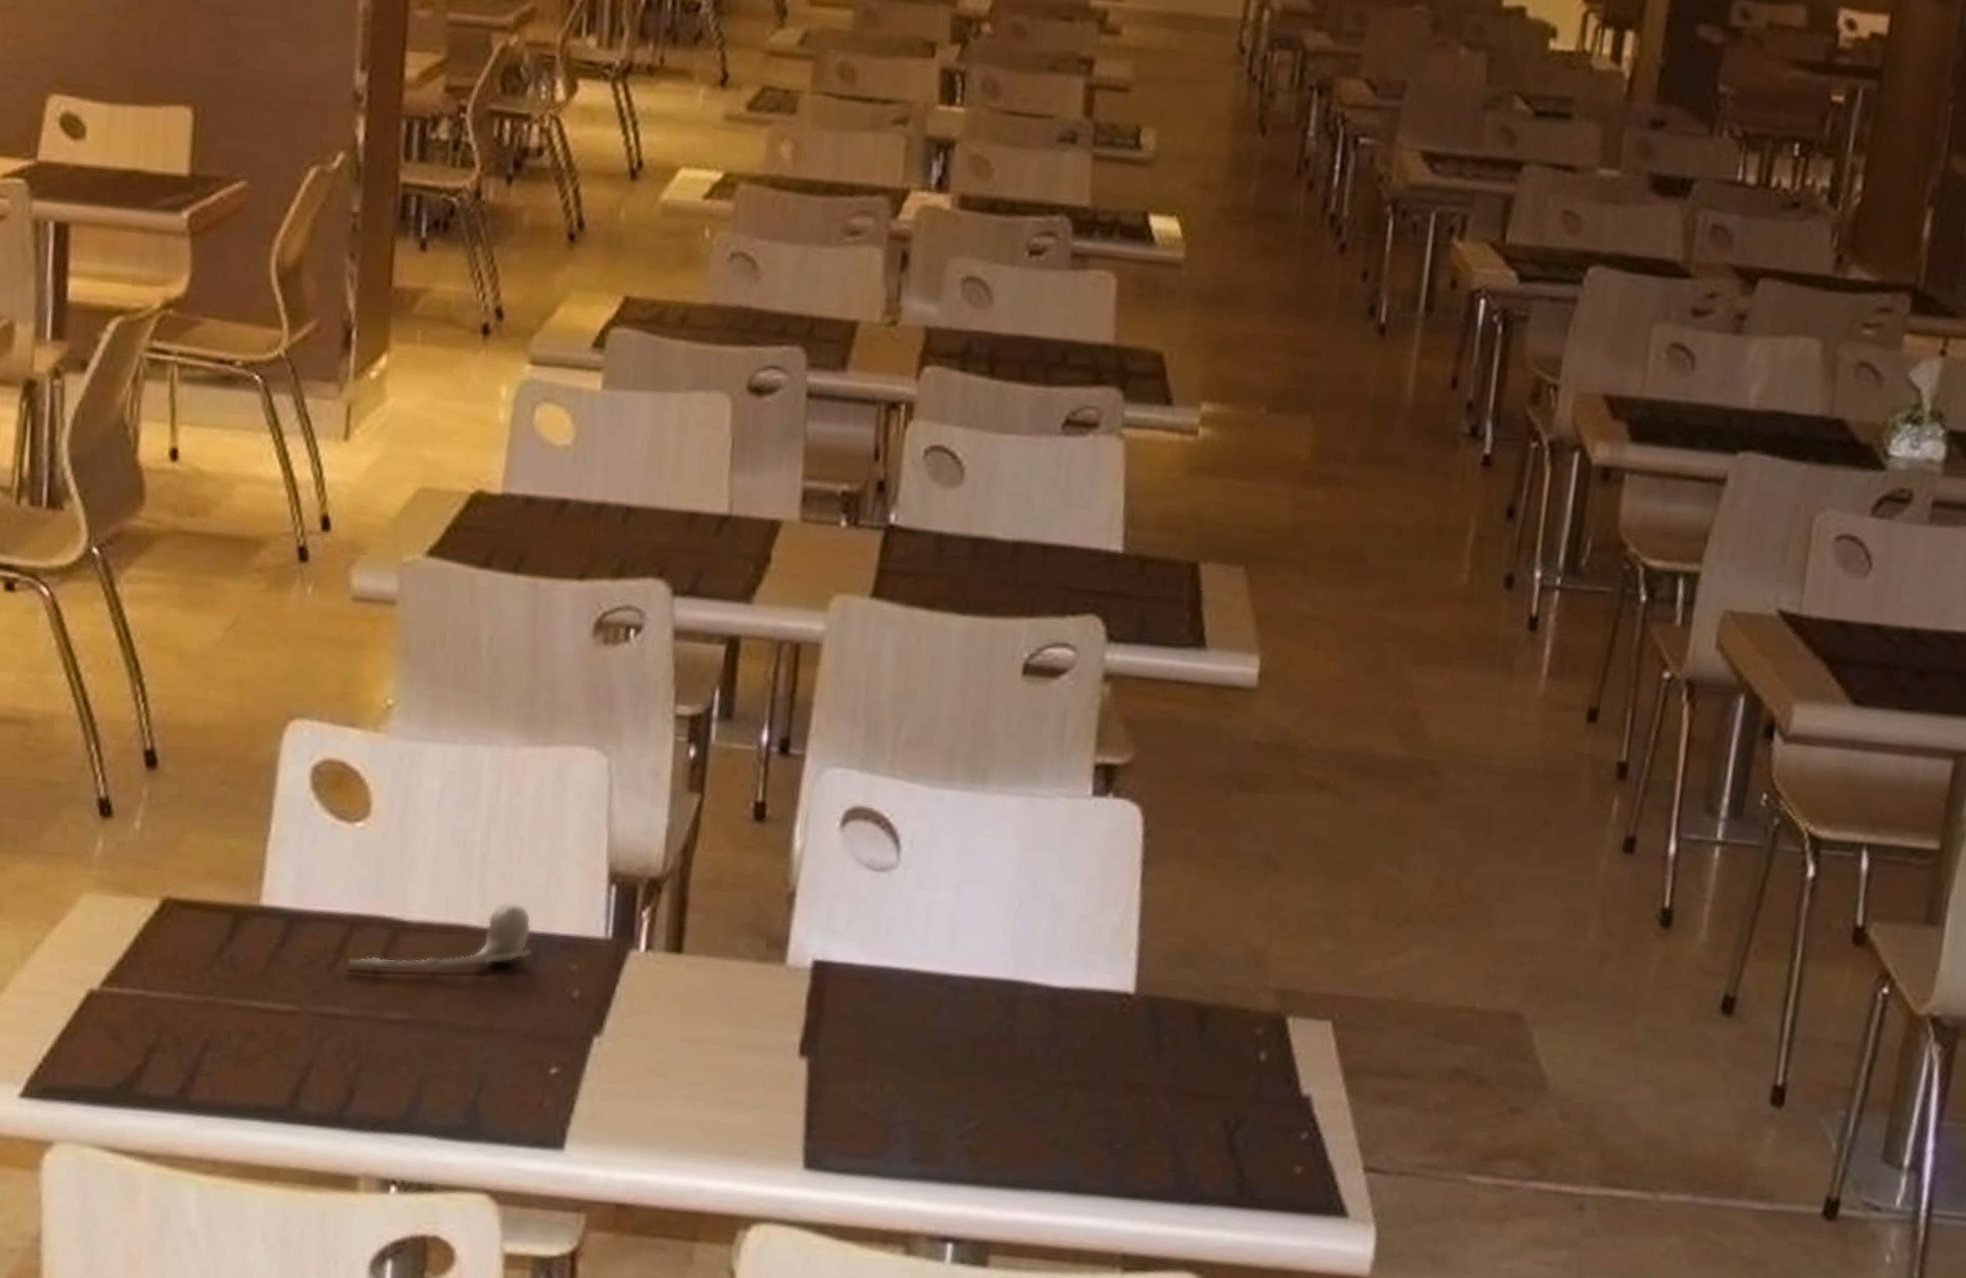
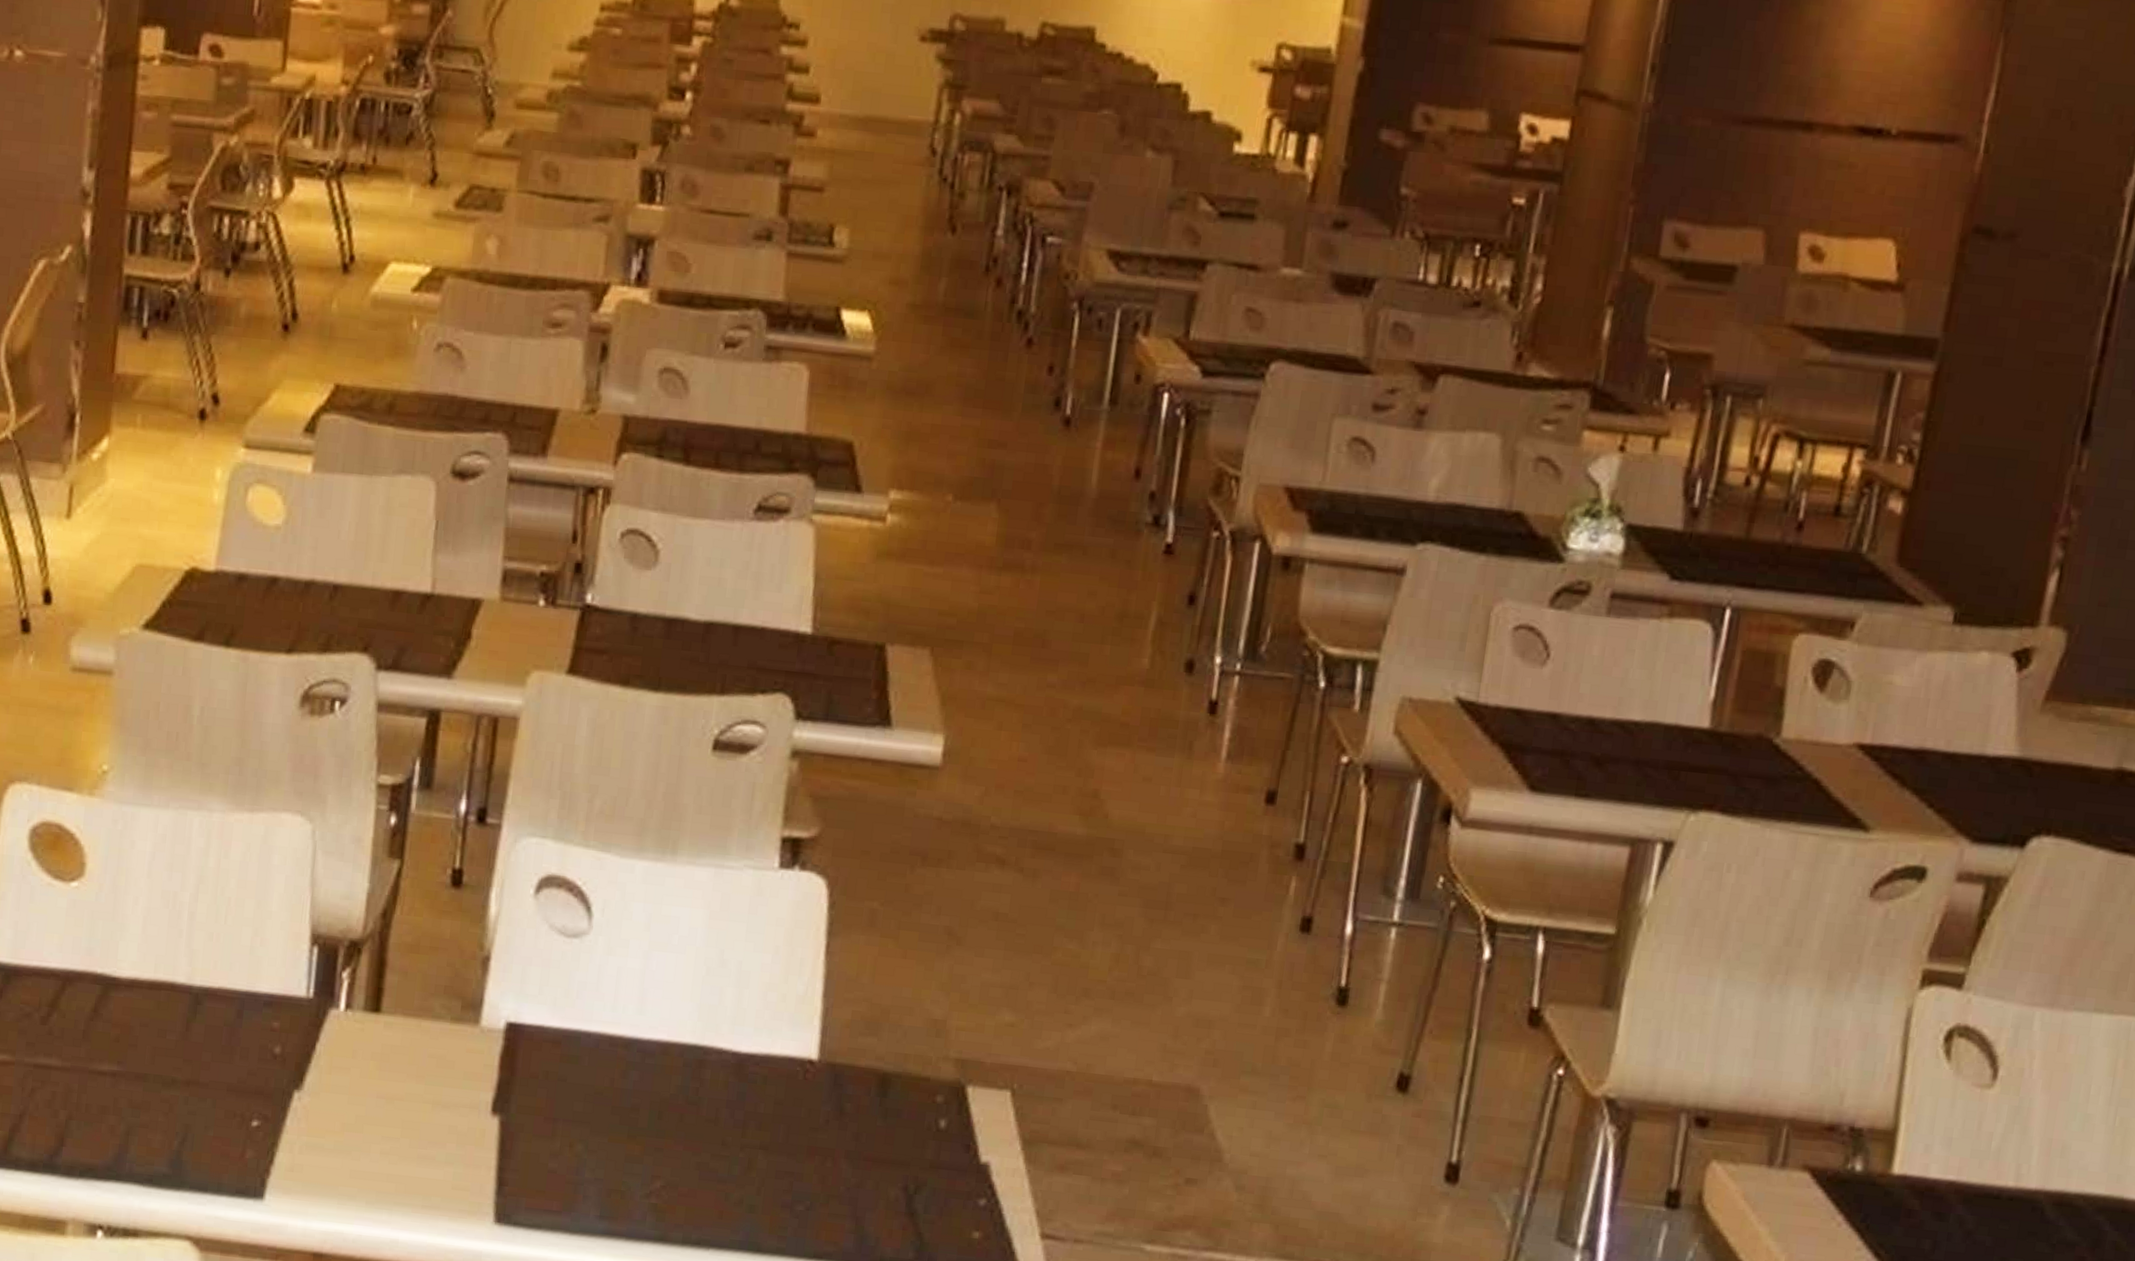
spoon: present [347,902,532,972] -> none [60,961,236,1027]

